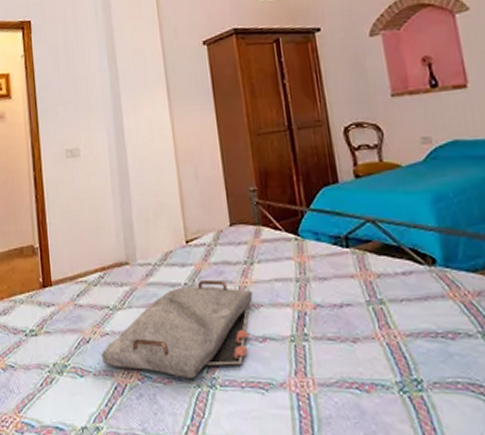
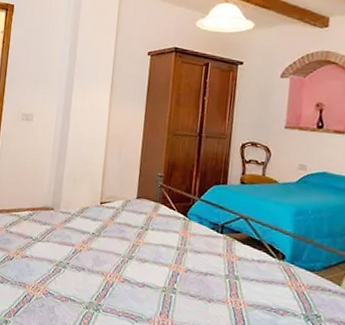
serving tray: present [101,279,254,378] -> none [19,233,143,302]

